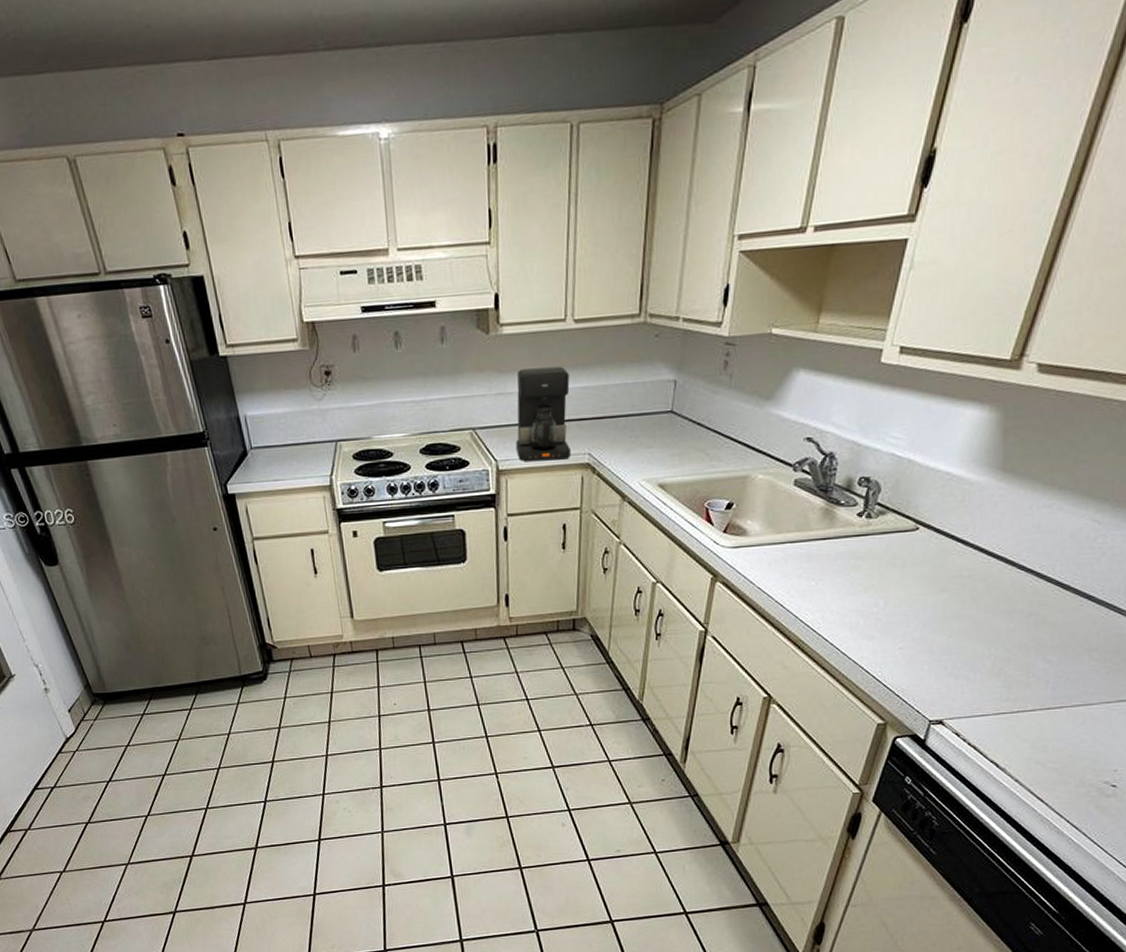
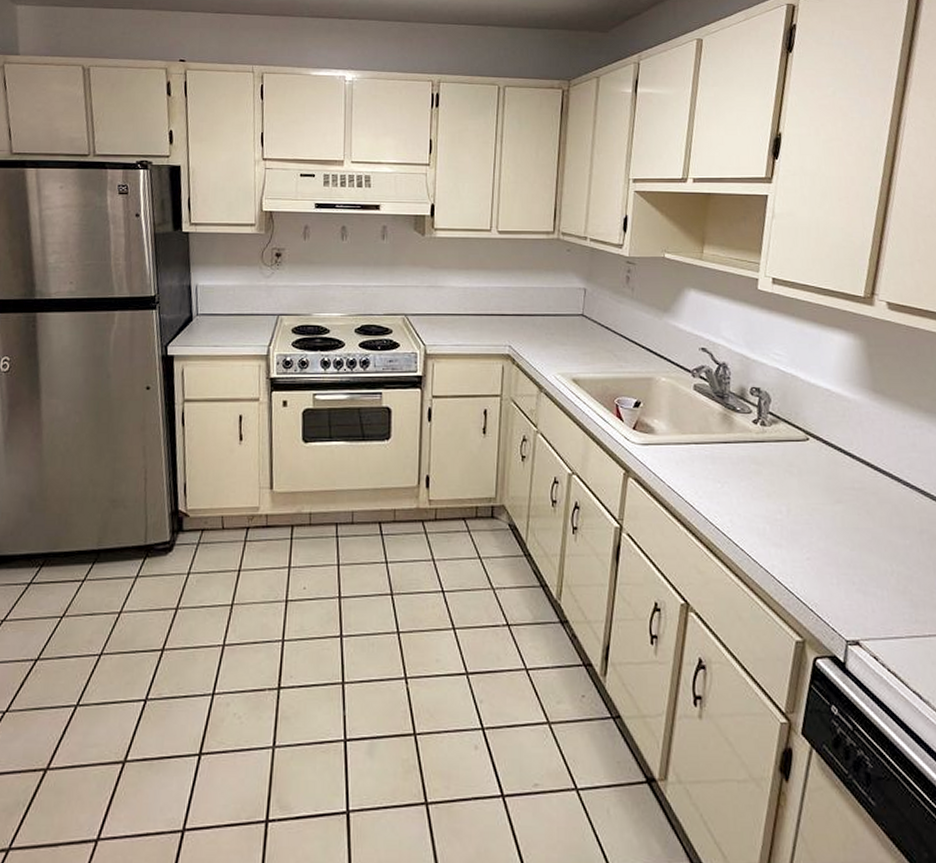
coffee maker: present [516,366,570,461] -> none [444,267,493,349]

